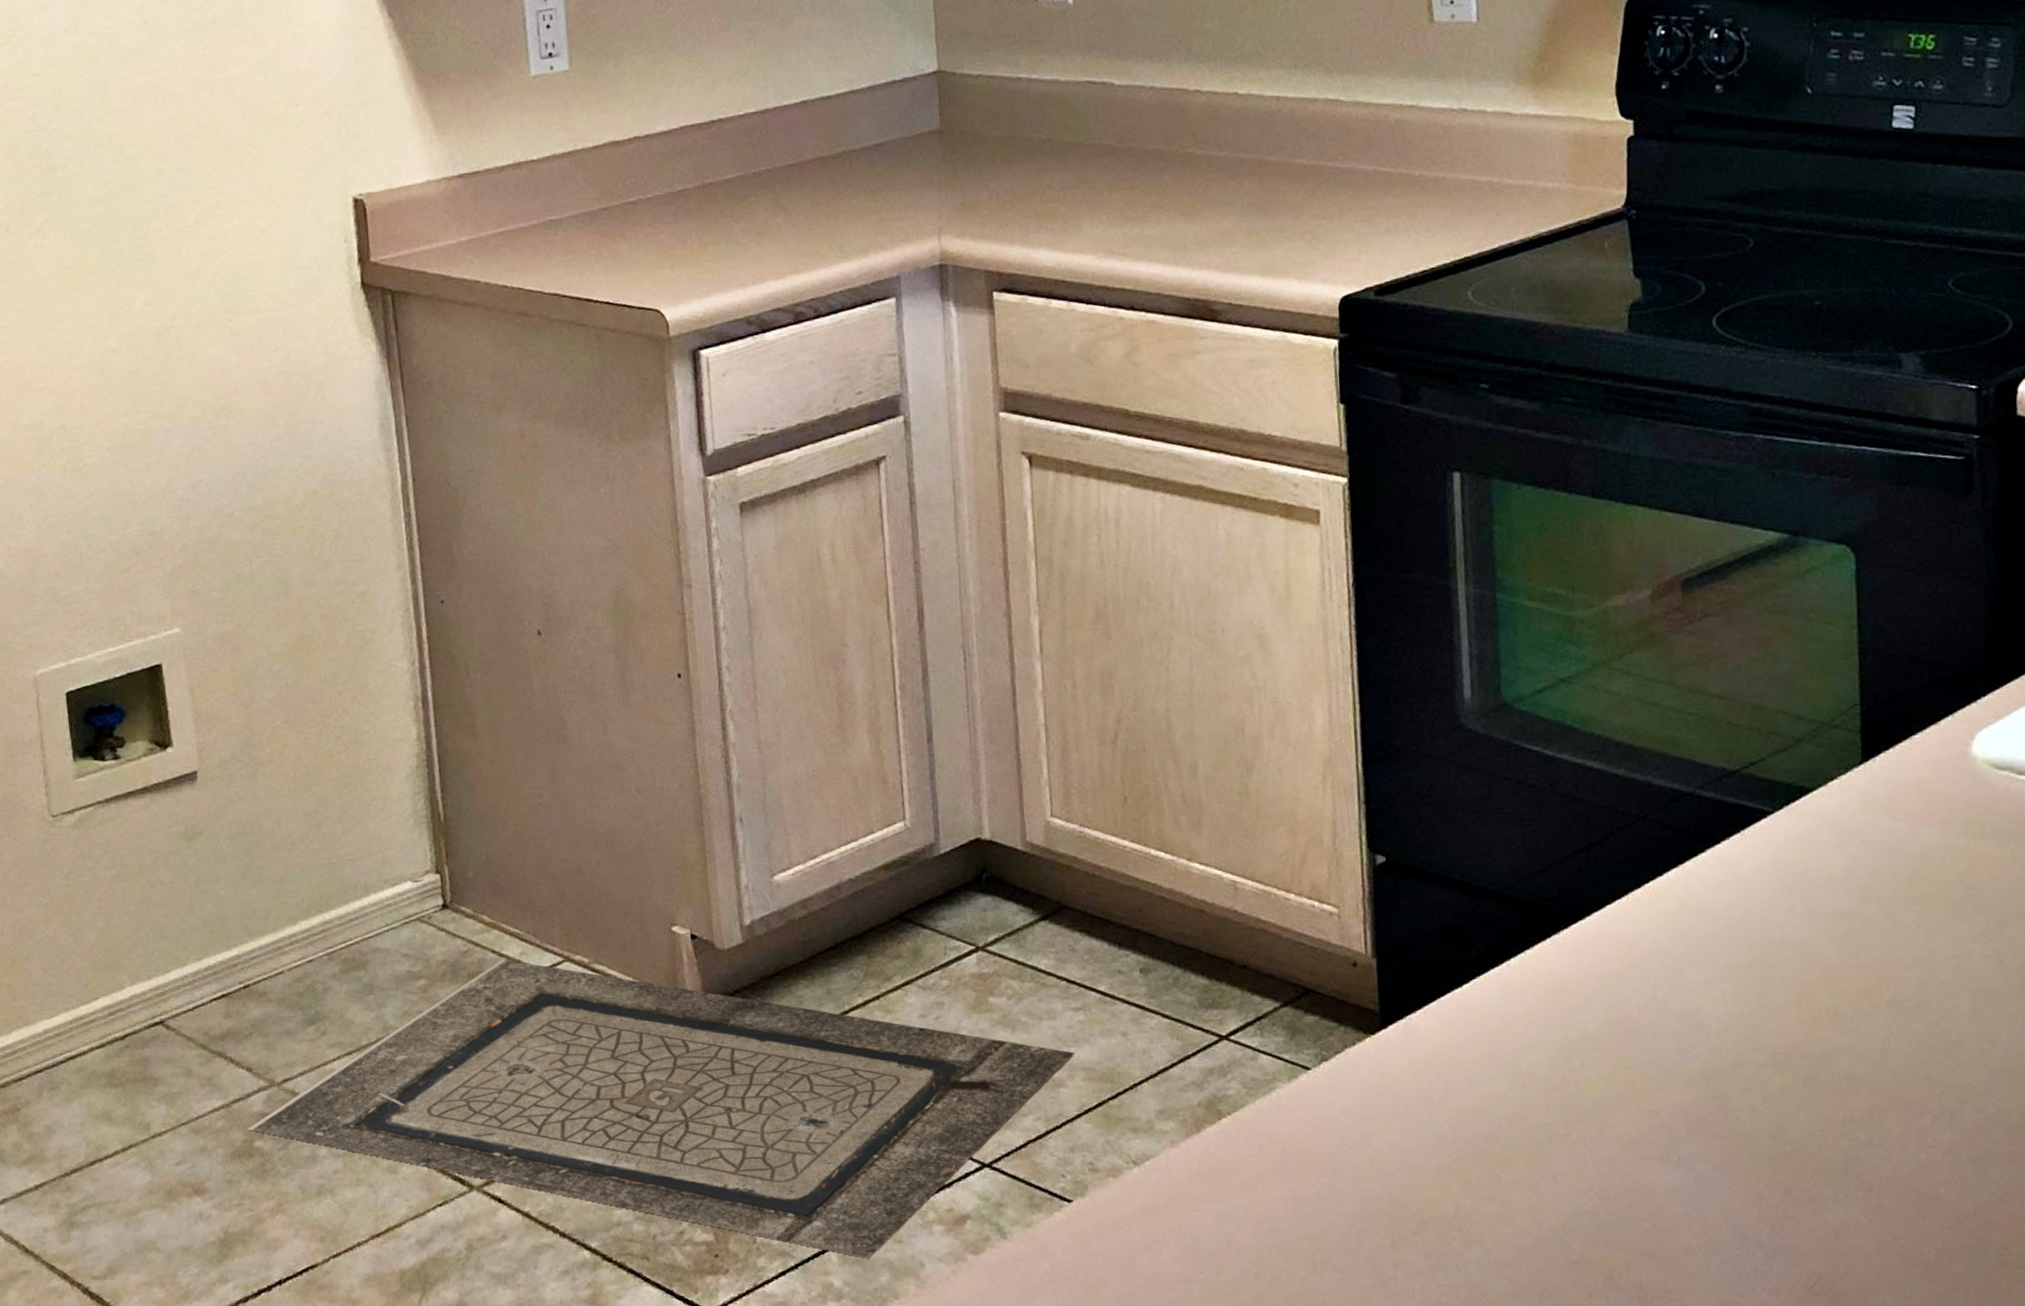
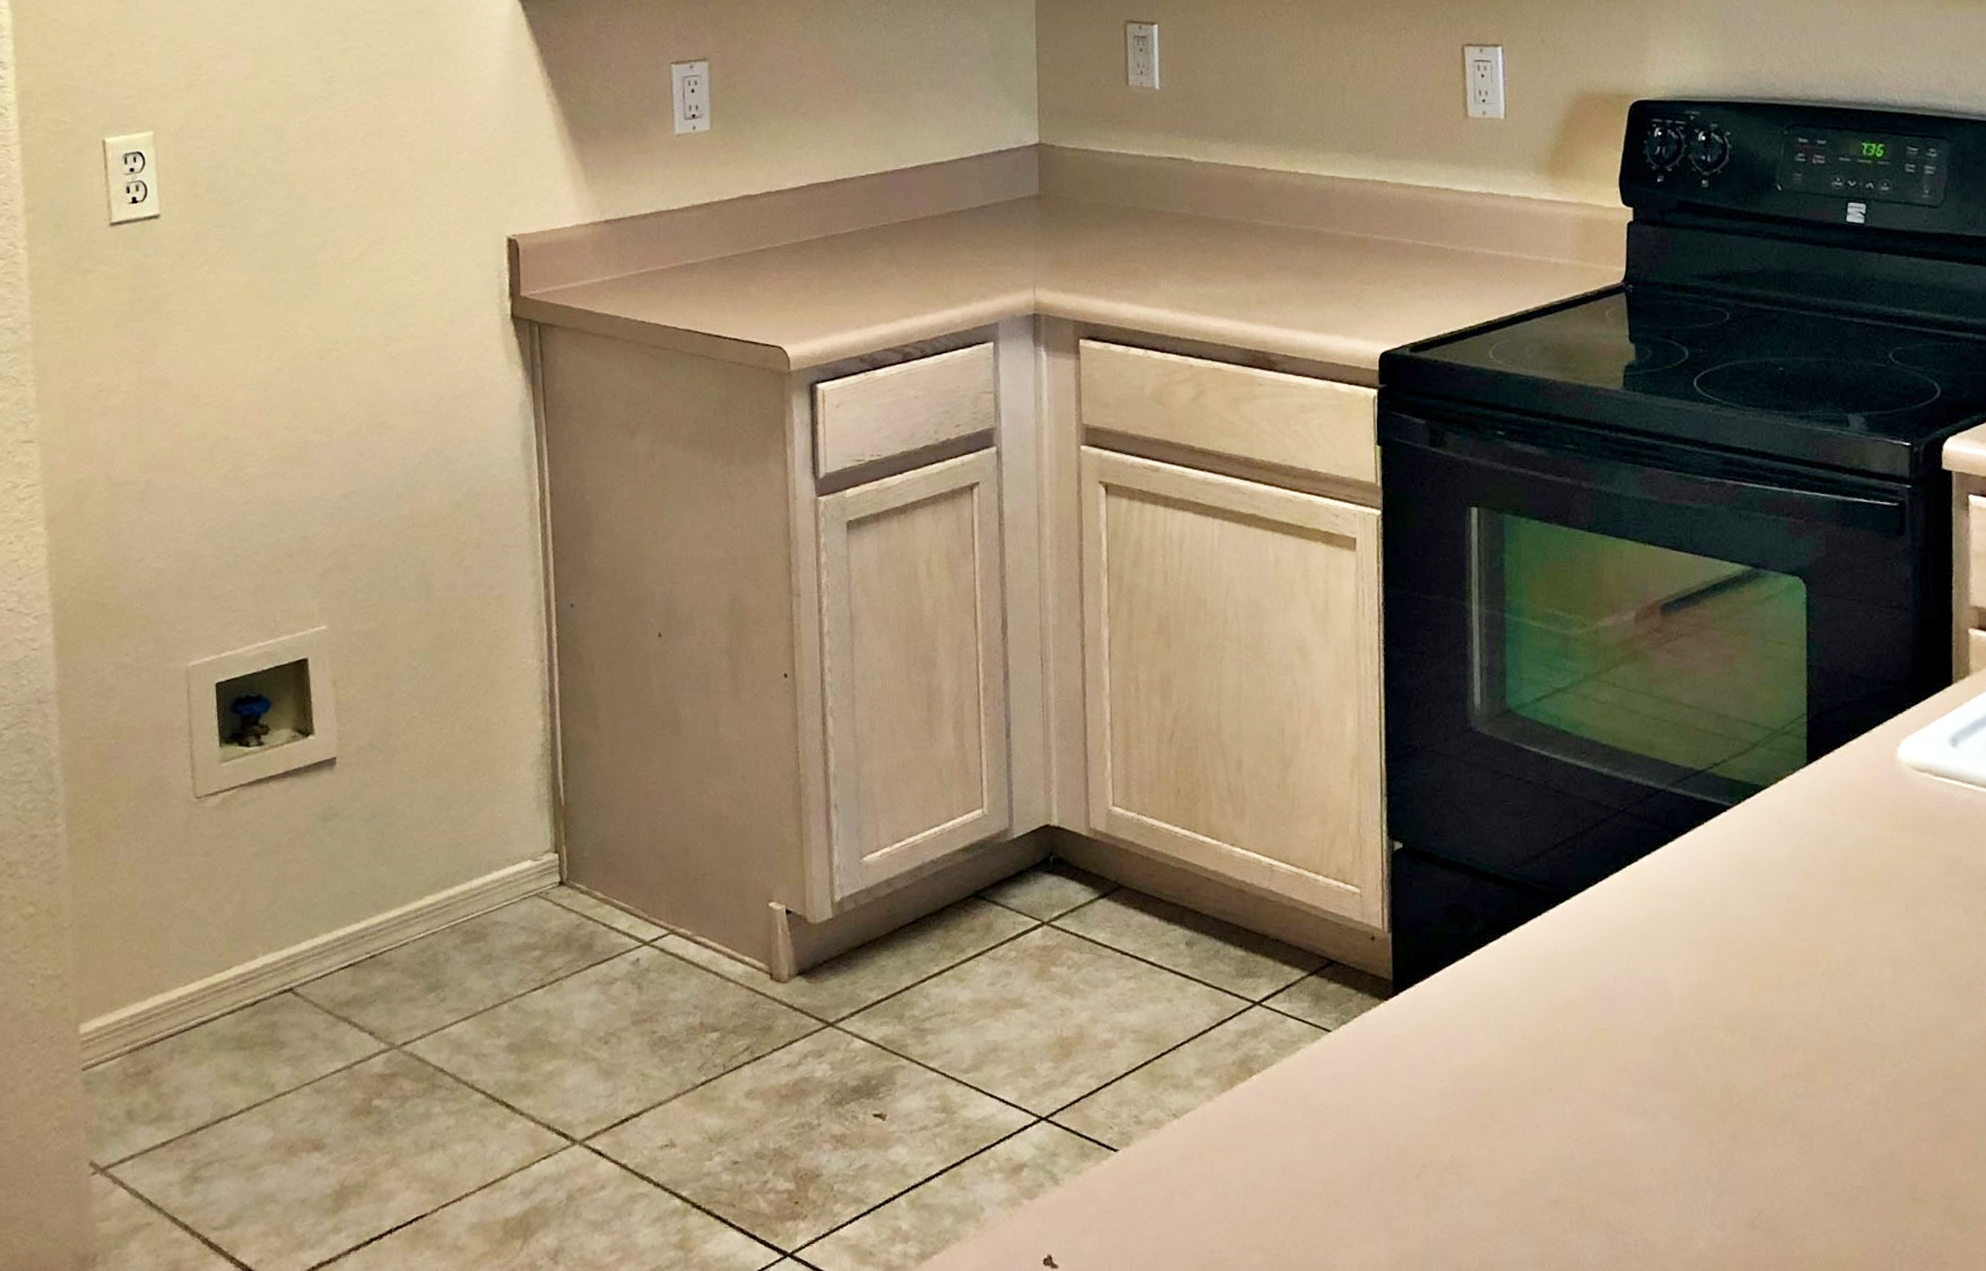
doormat: present [247,959,1075,1259] -> none [367,931,1126,1204]

